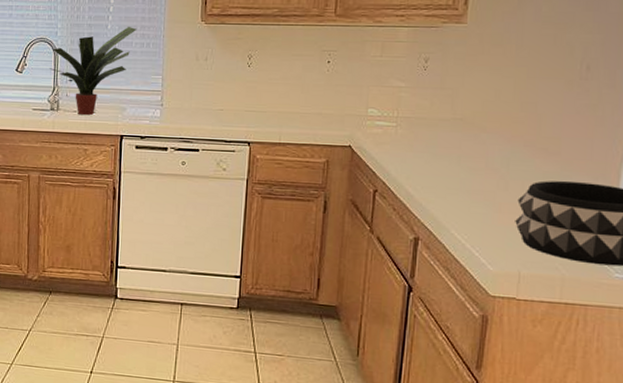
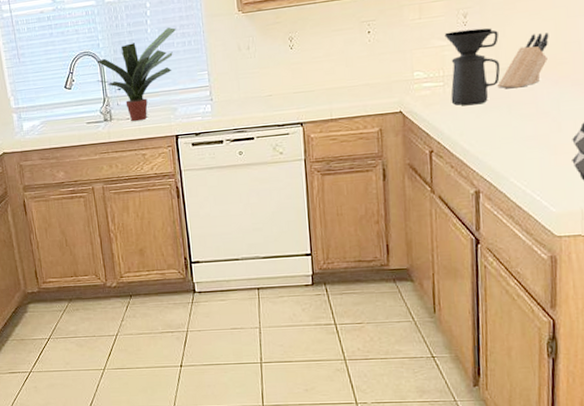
coffee maker: none [401,74,457,151] -> present [444,28,501,106]
knife block: none [450,89,507,140] -> present [497,32,549,89]

